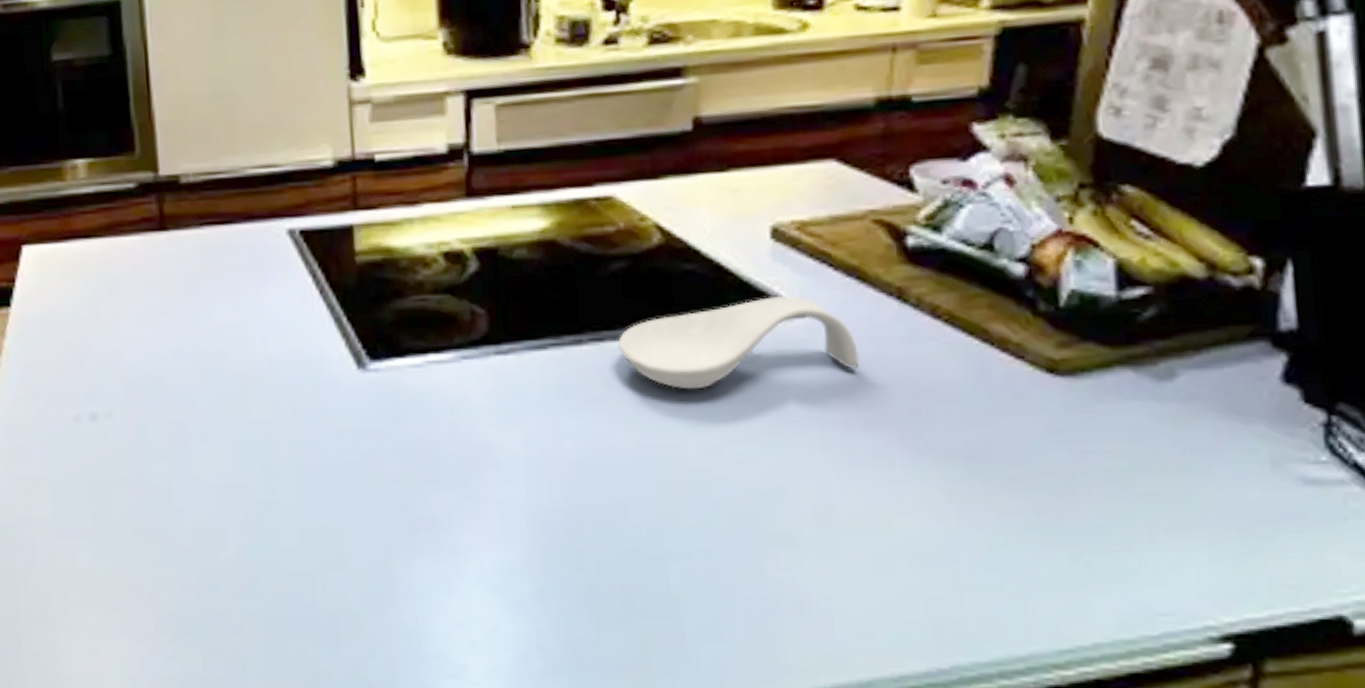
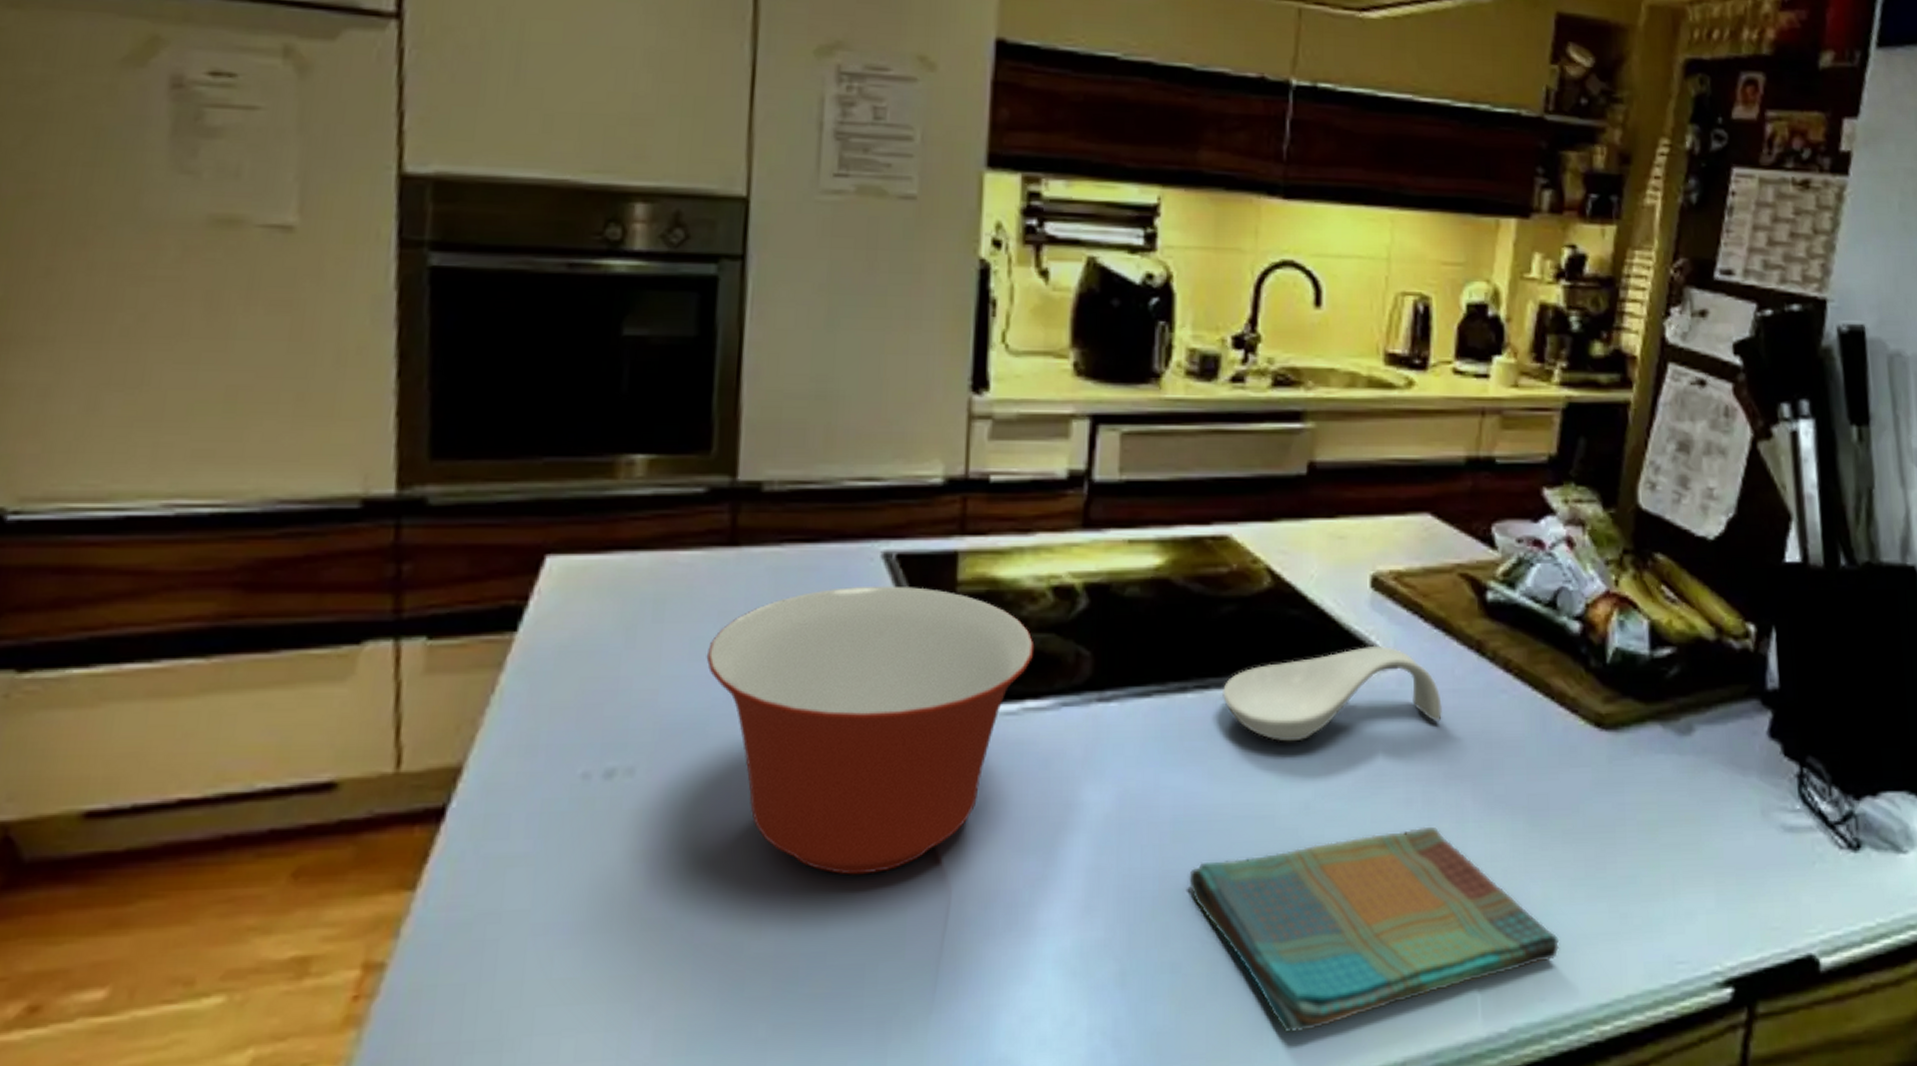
mixing bowl: none [154,258,432,500] -> present [706,585,1035,875]
dish towel: none [598,470,1009,654] -> present [1189,826,1560,1034]

